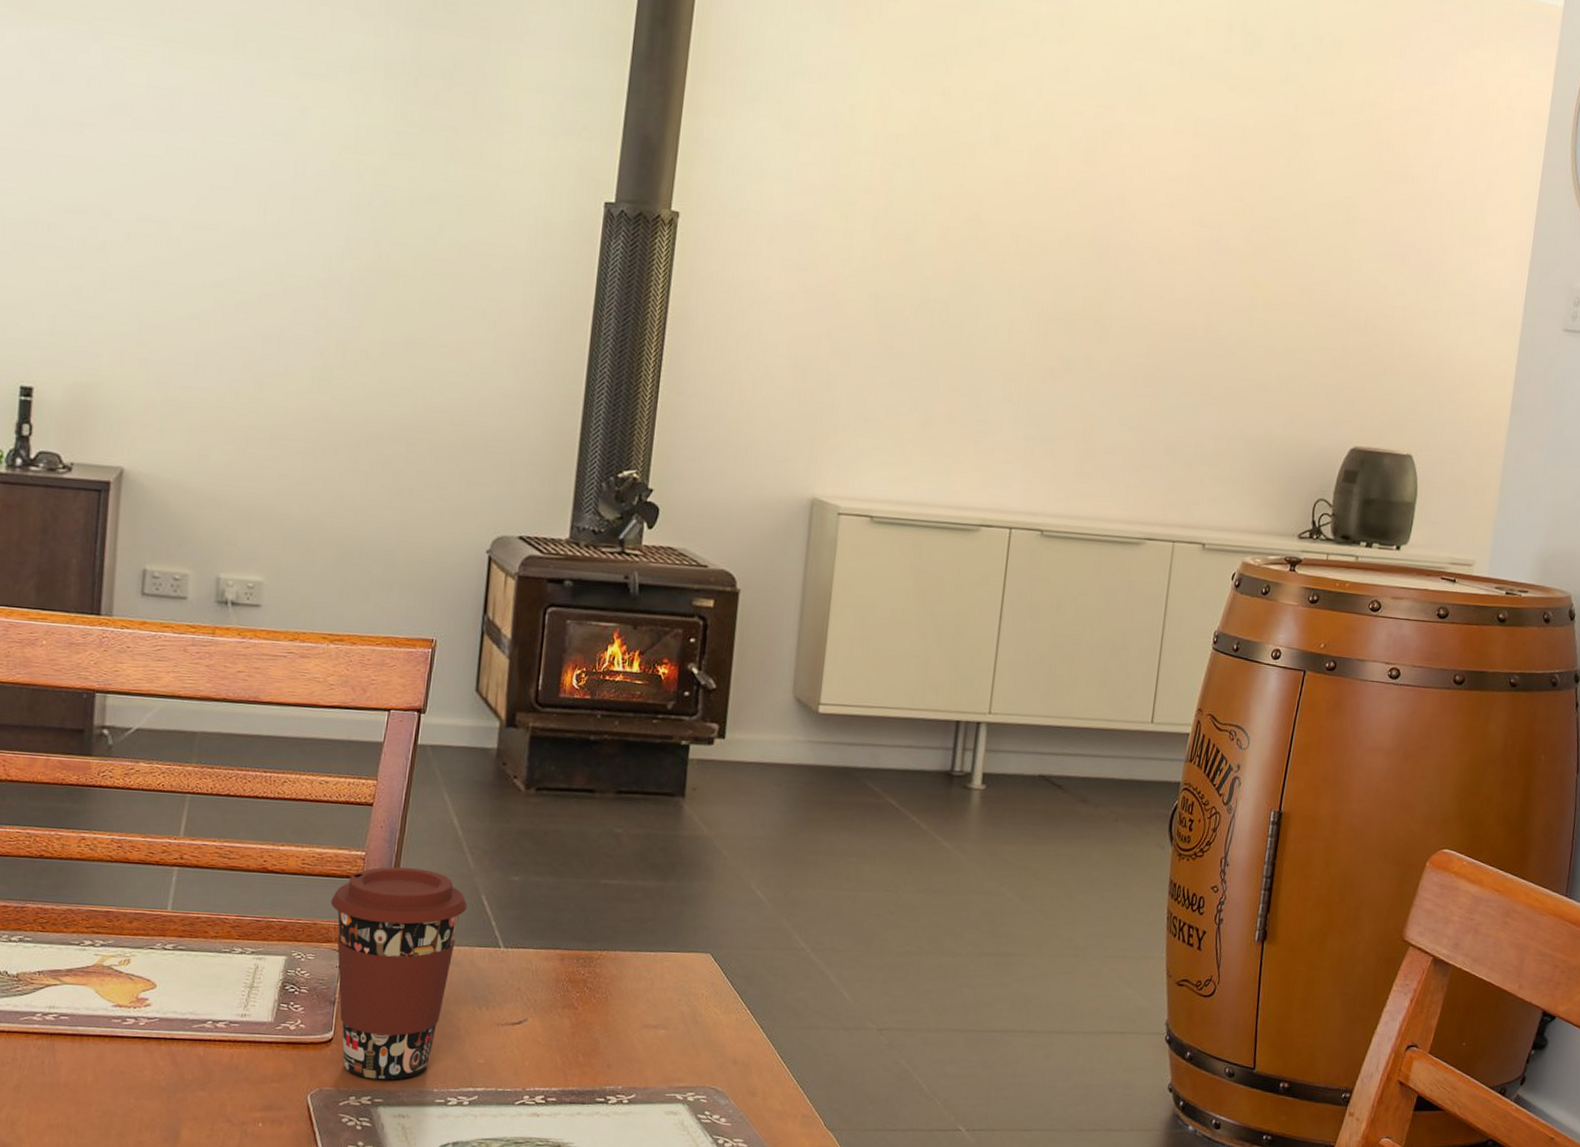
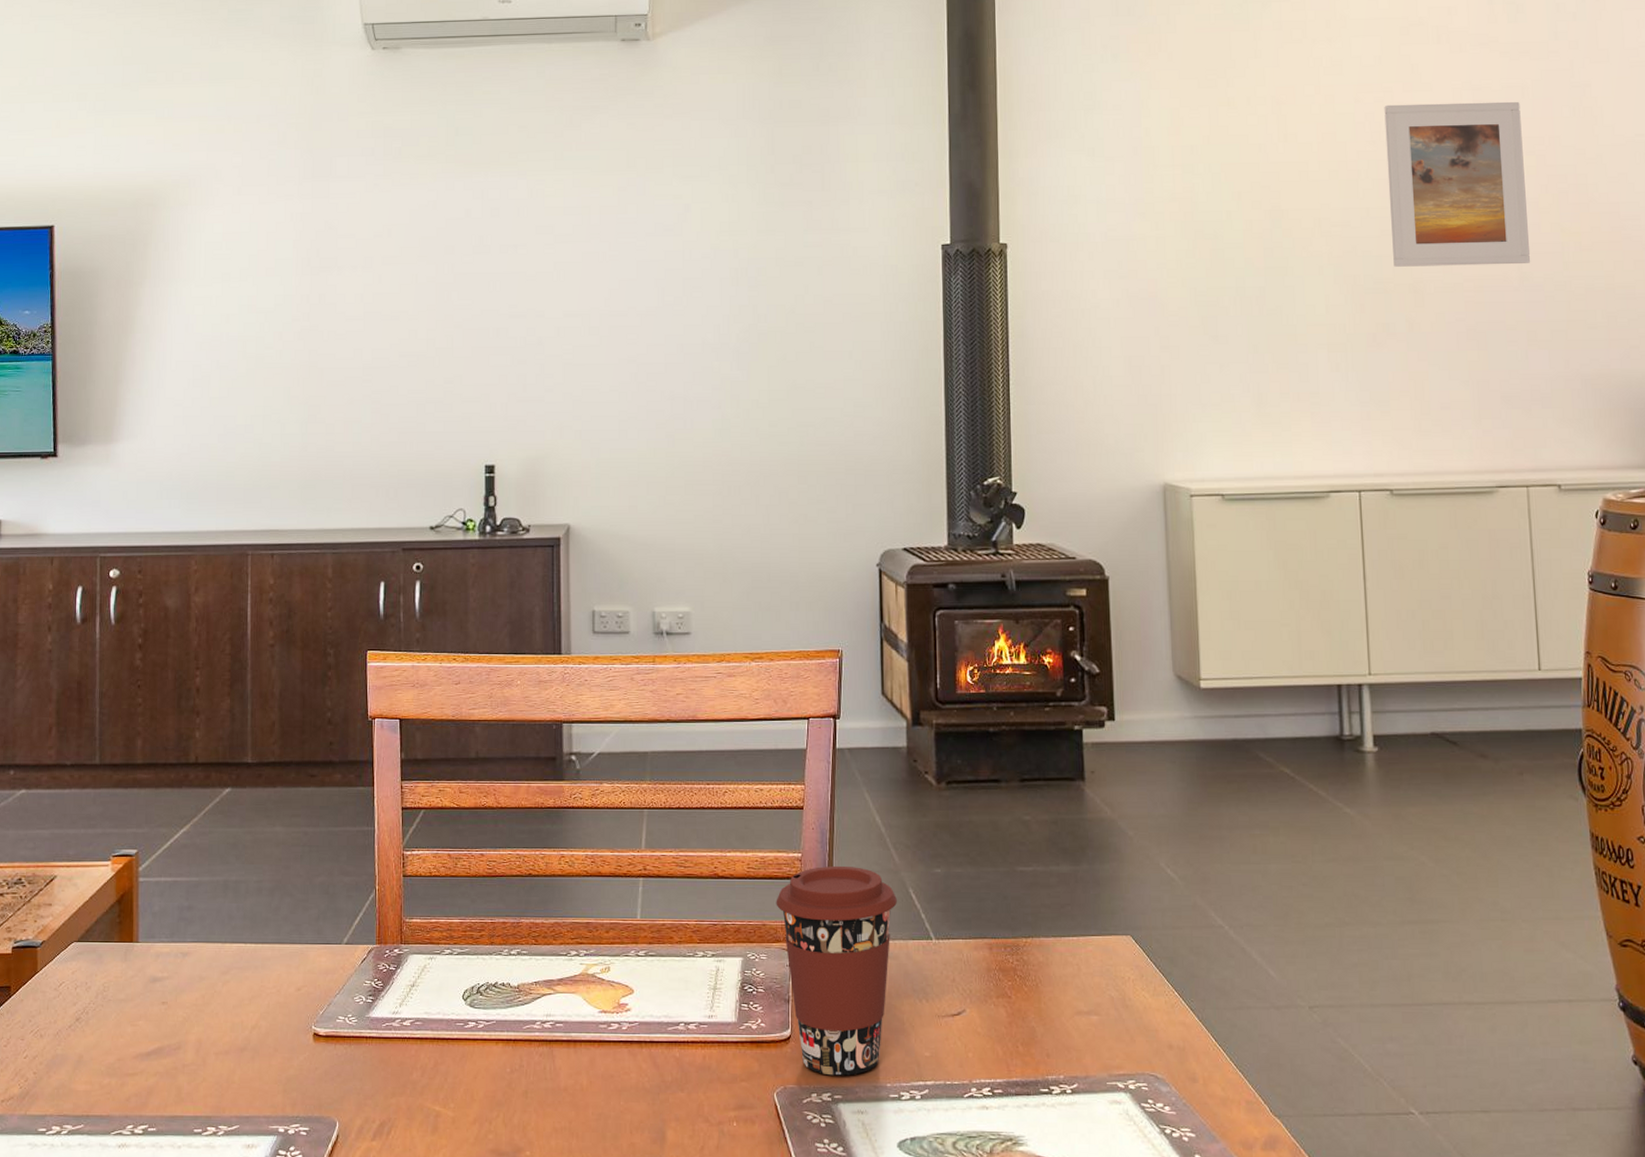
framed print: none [1084,123,1239,315] -> present [1384,101,1531,267]

